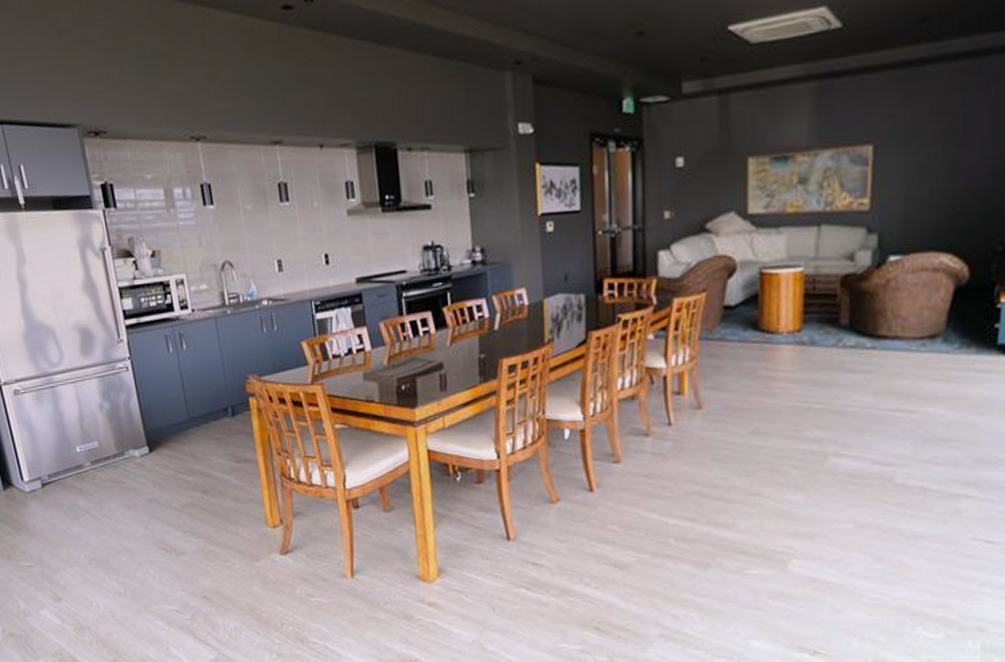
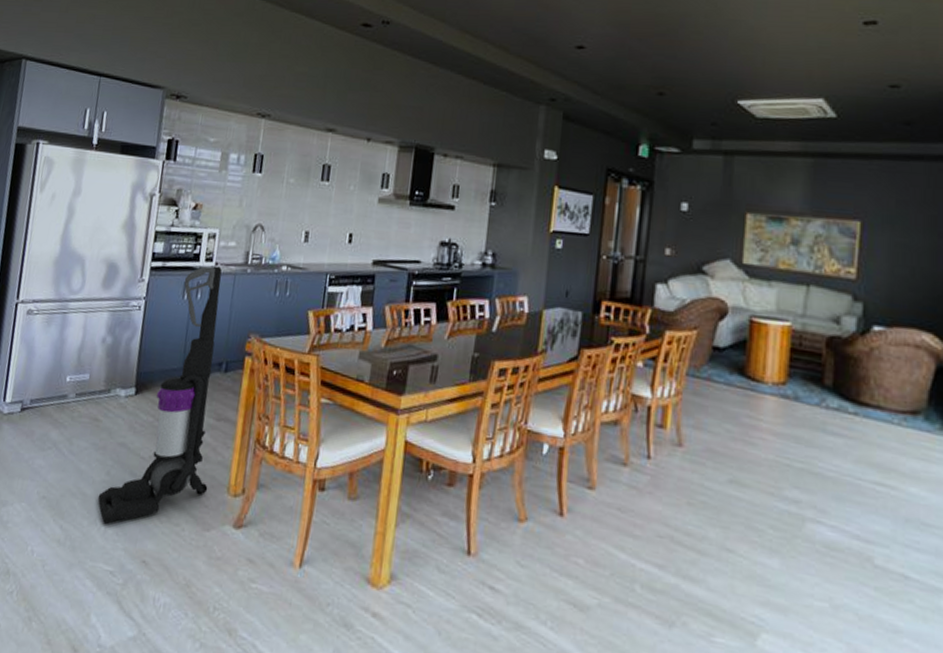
vacuum cleaner: none [143,312,247,573] -> present [98,266,222,525]

